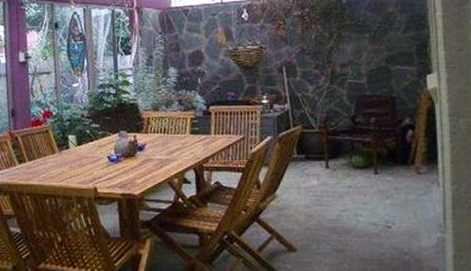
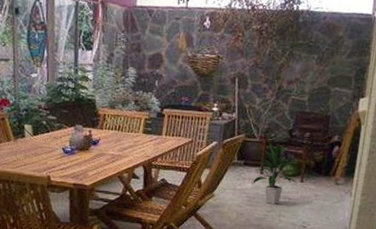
indoor plant: none [318,132,373,202] -> present [252,143,299,204]

